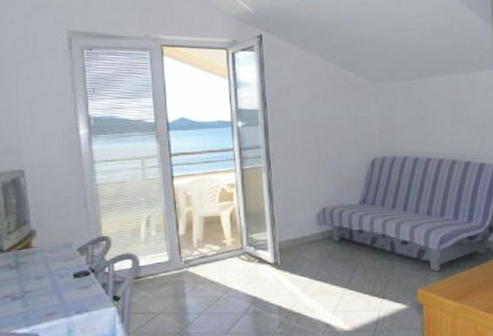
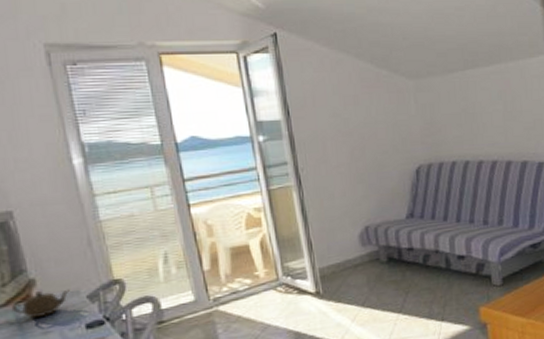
teapot: none [14,240,64,265] -> present [12,288,70,319]

